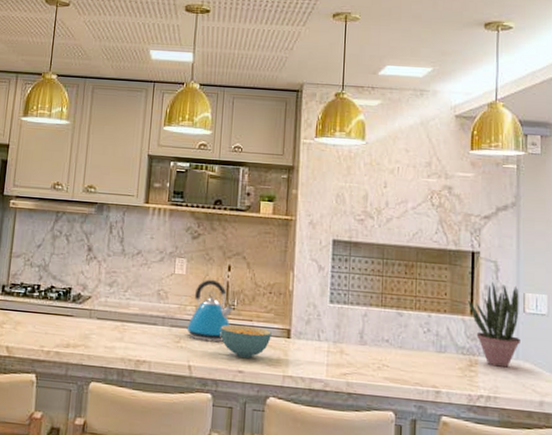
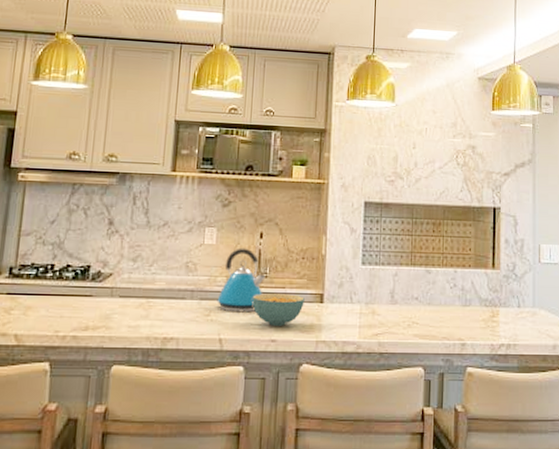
potted plant: present [468,282,520,368] -> none [490,236,536,316]

